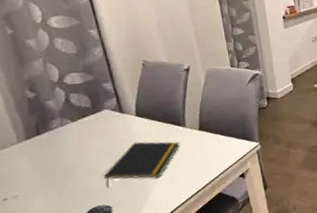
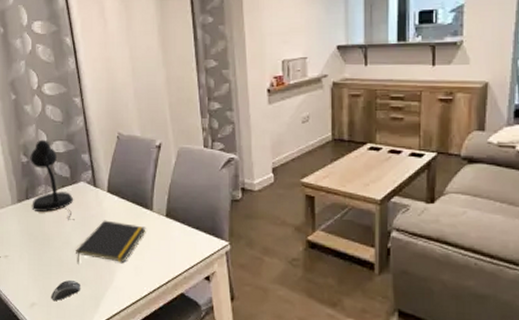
desk lamp: none [38,73,101,149] -> present [30,139,75,221]

